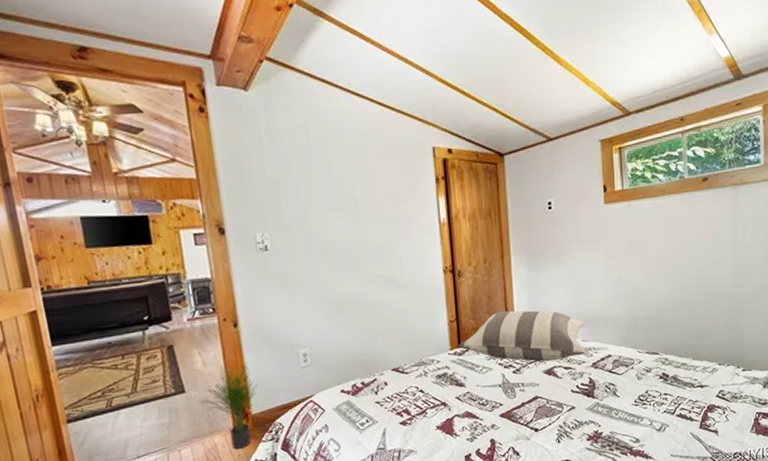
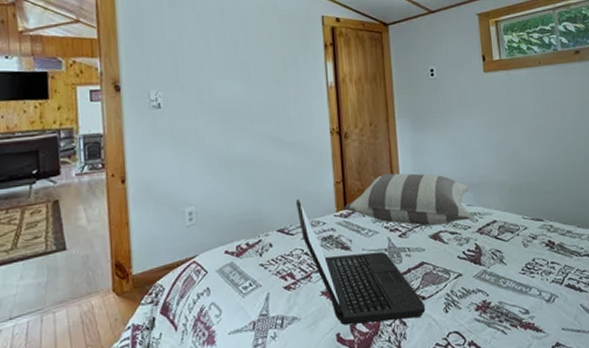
potted plant: present [198,362,259,449] -> none [78,219,143,312]
laptop: none [410,338,539,457] -> present [296,198,426,326]

